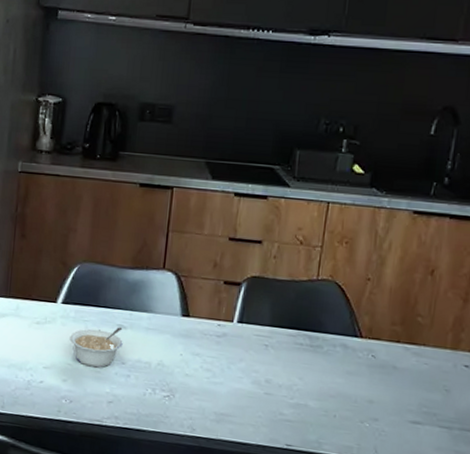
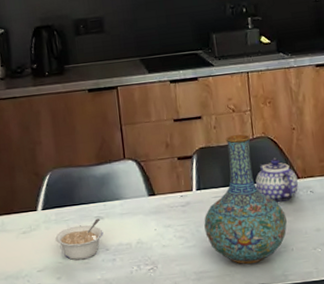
vase: none [237,269,336,420] -> present [204,134,287,264]
teapot: none [307,308,360,360] -> present [255,158,298,202]

